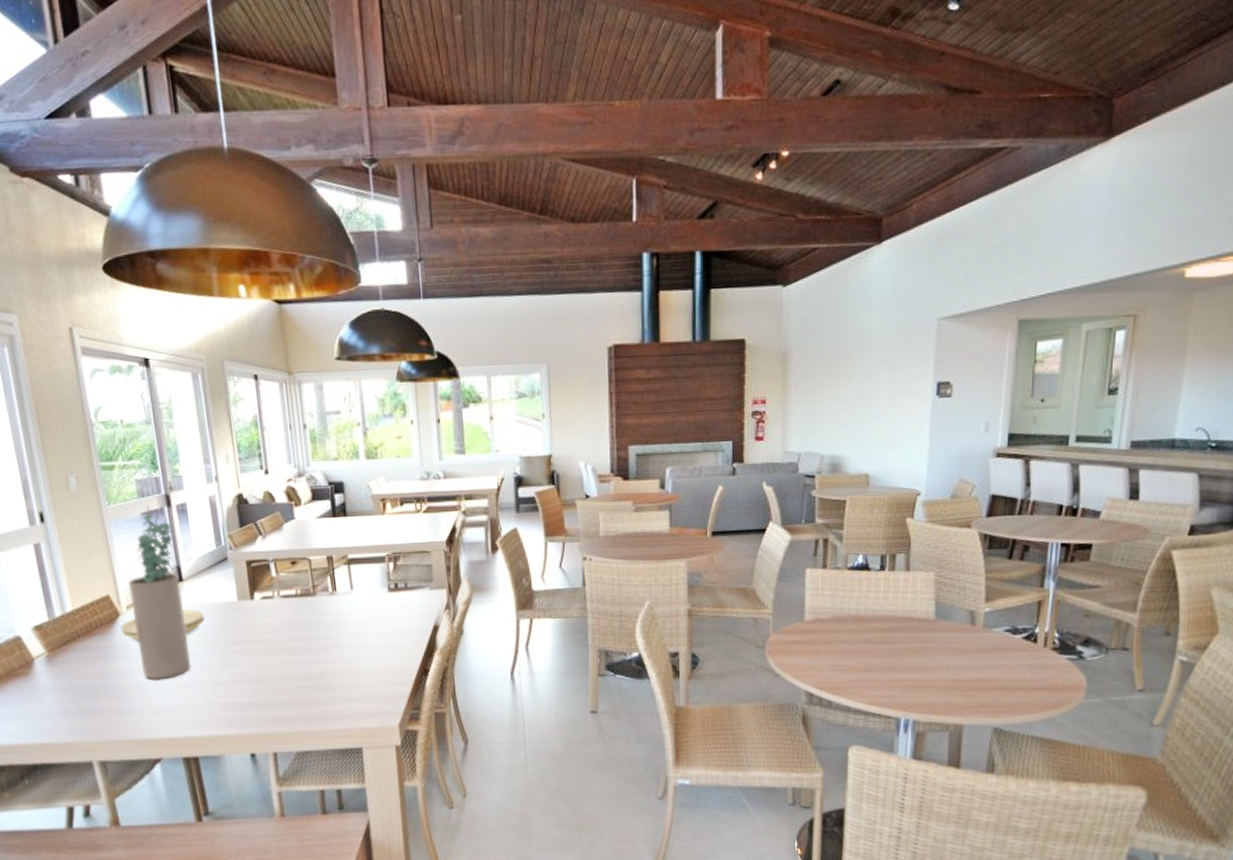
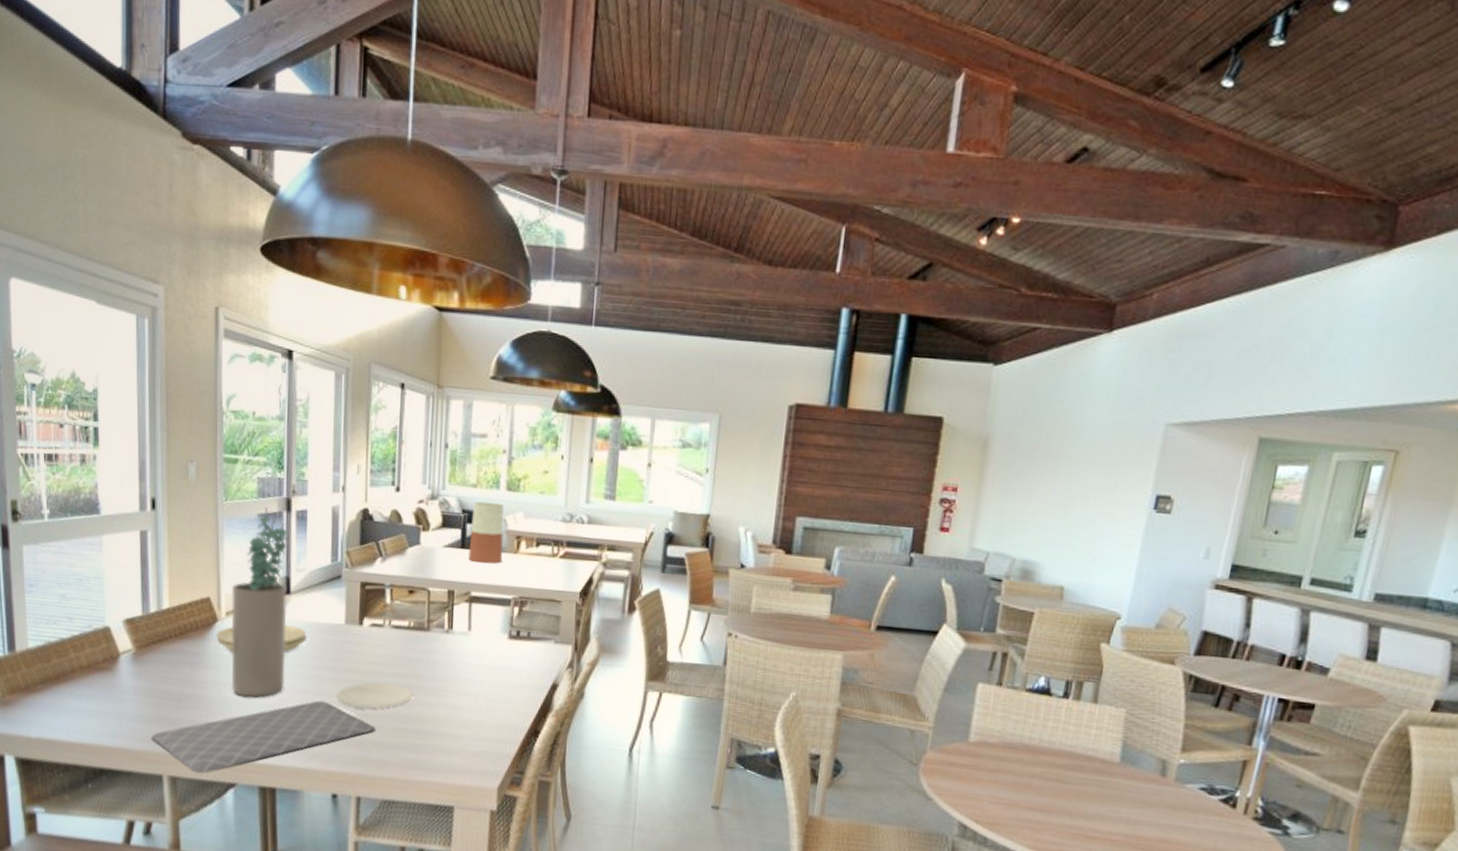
placemat: none [76,672,280,754] -> present [152,700,374,773]
plate: none [240,647,310,674] -> present [336,682,414,709]
vase: none [337,471,372,529] -> present [468,501,504,564]

